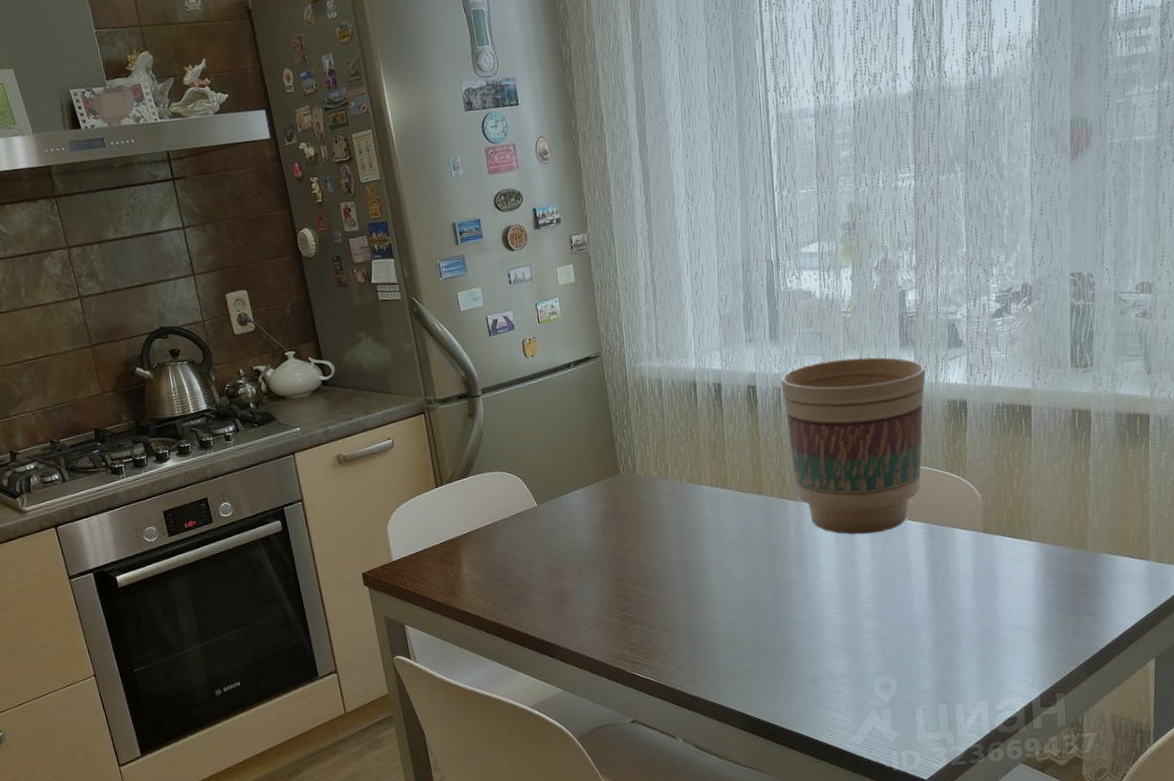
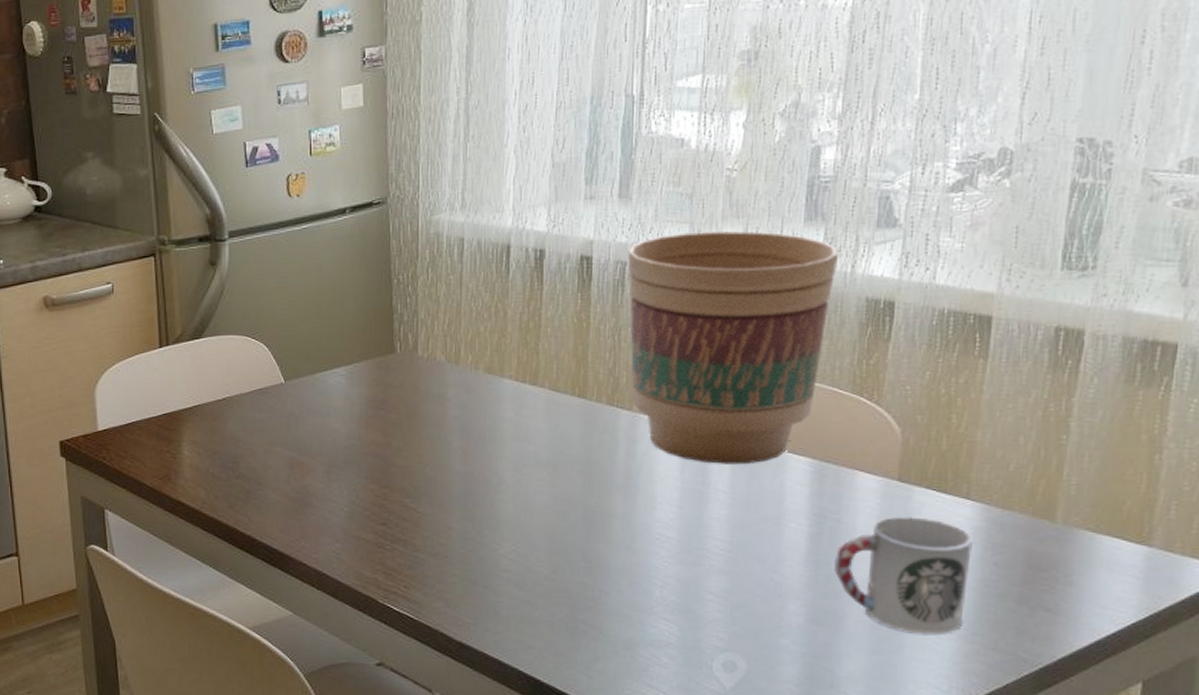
cup: none [948,558,1038,644] -> present [834,516,974,635]

